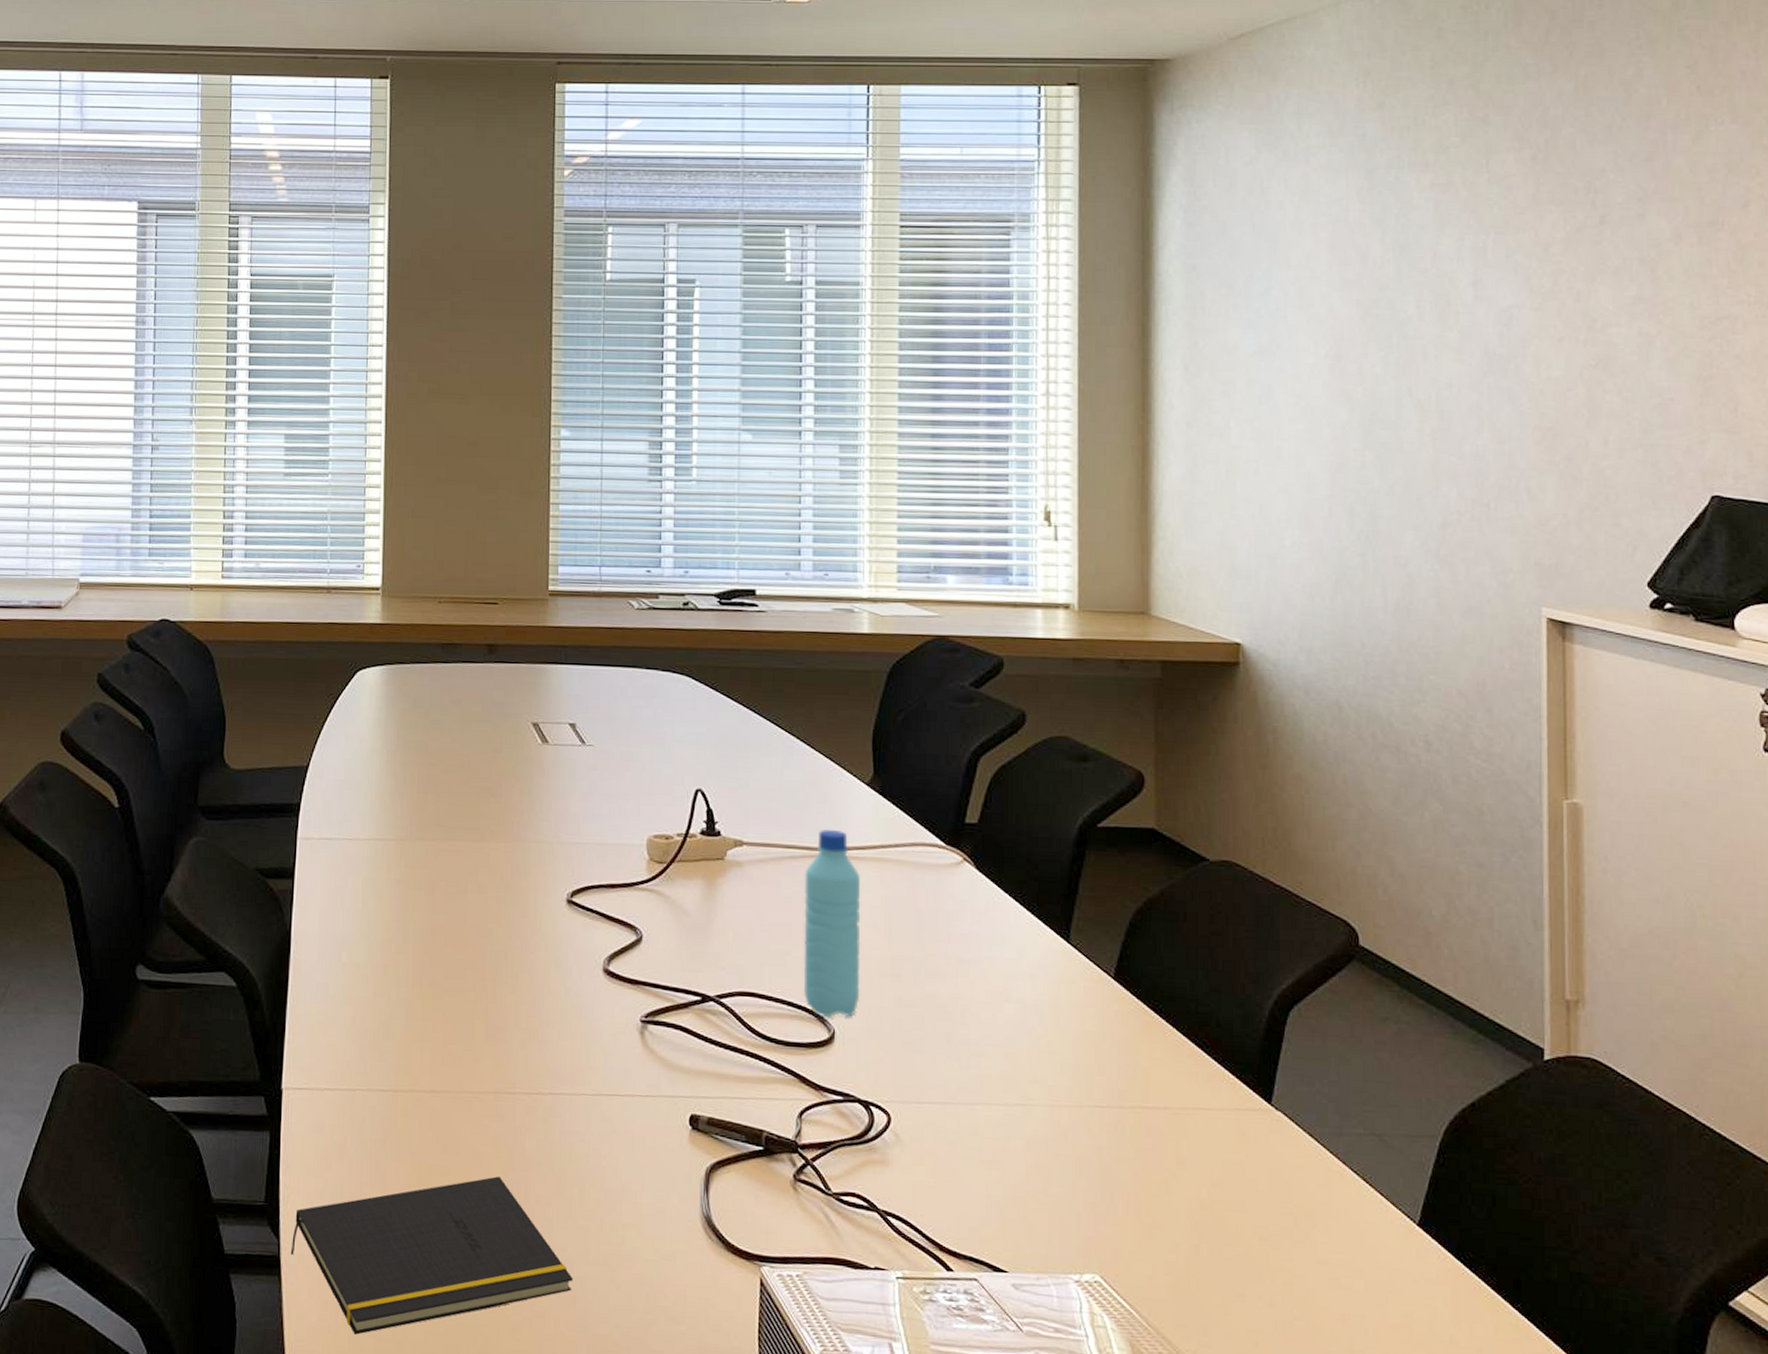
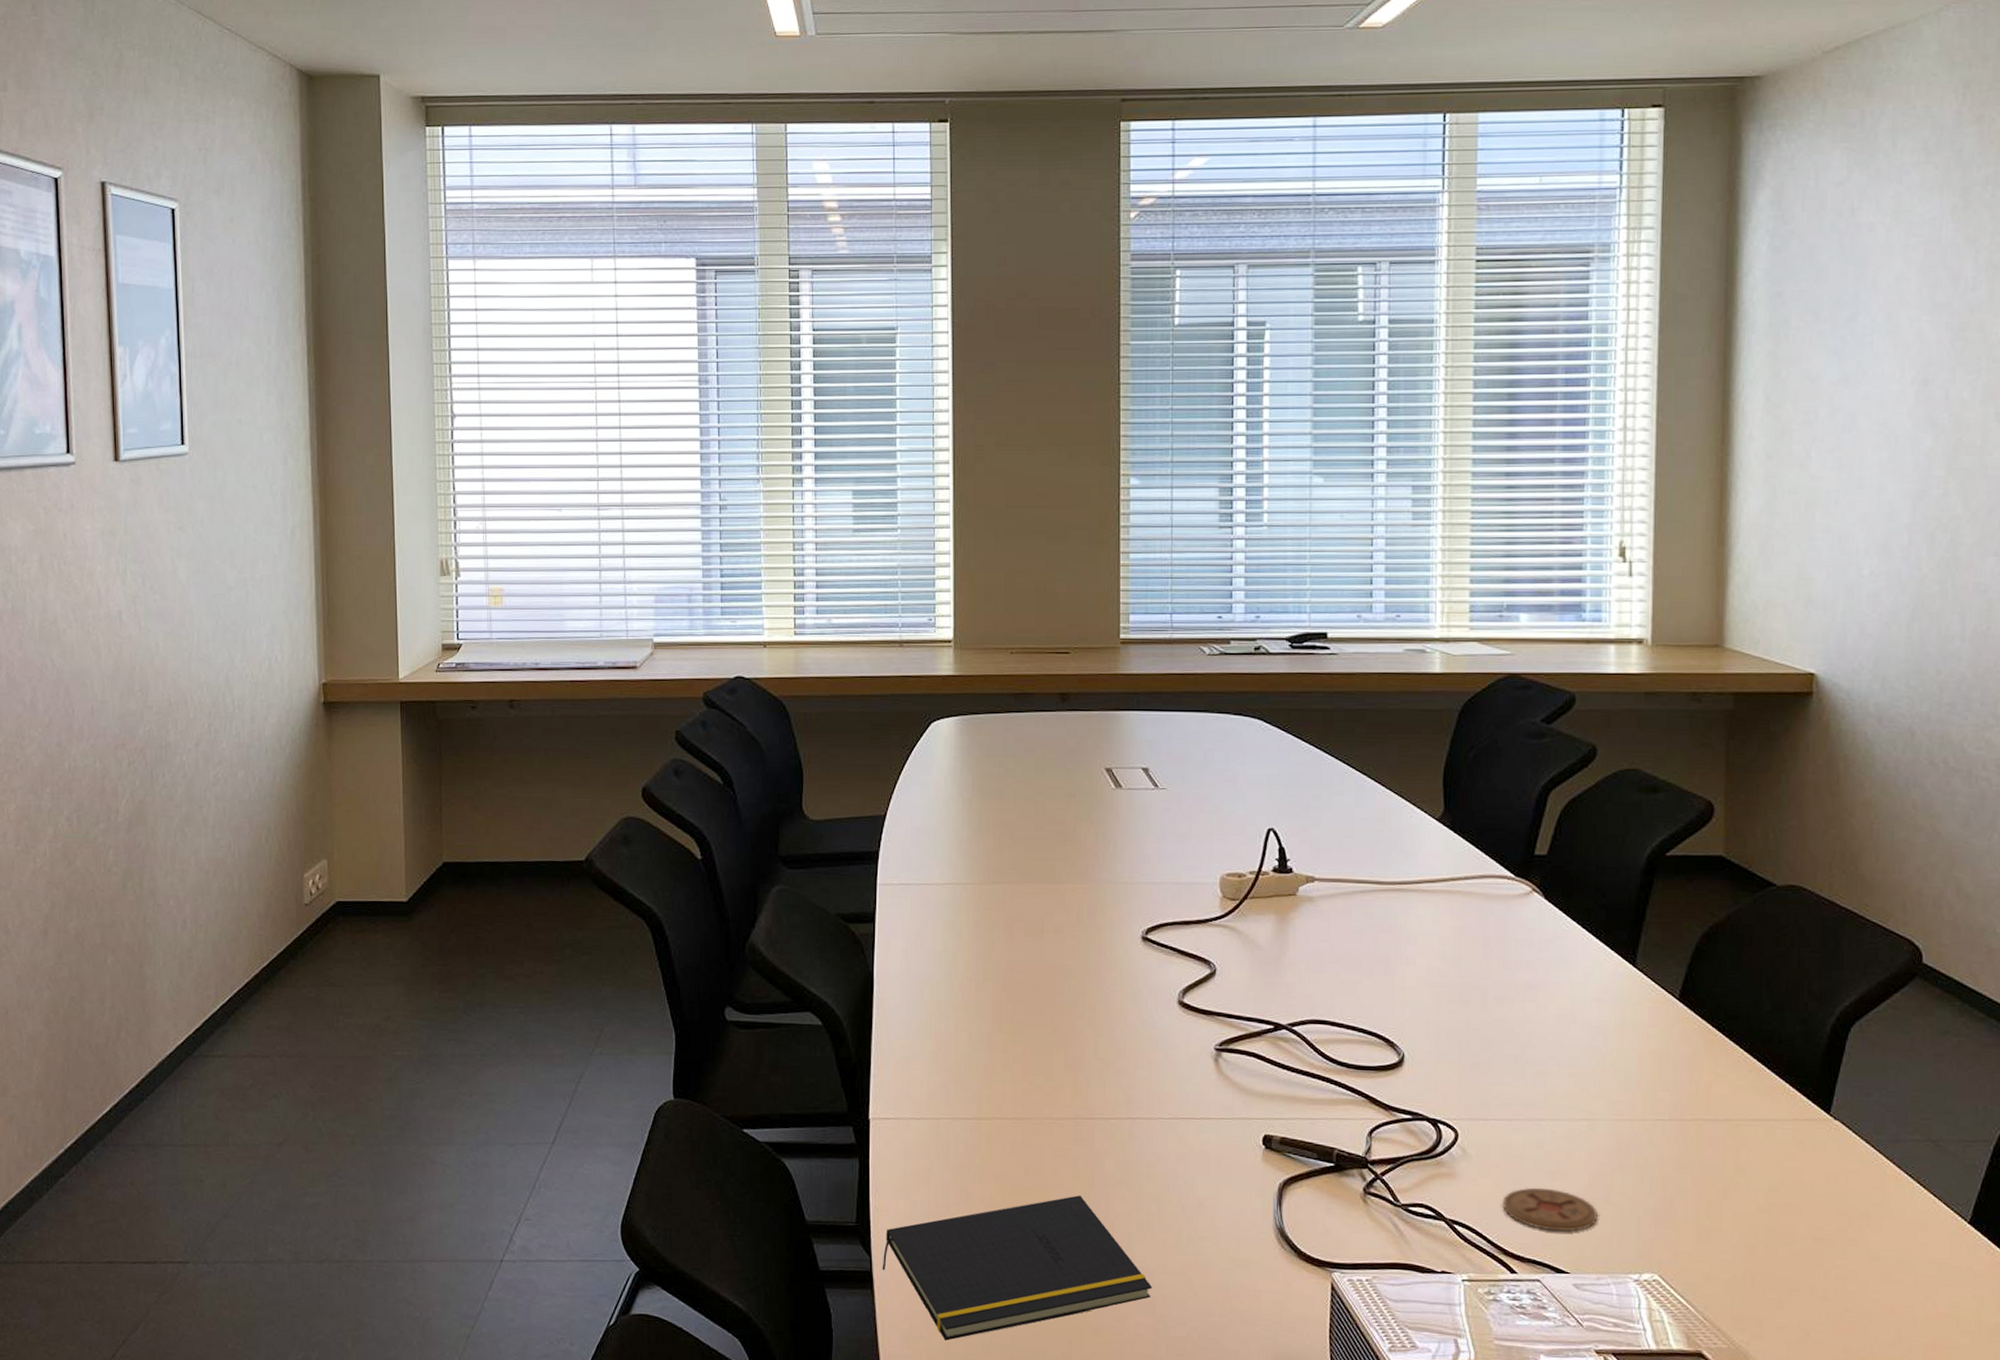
water bottle: present [803,830,861,1018] -> none [1373,864,1431,1043]
coaster: none [937,1177,1036,1227] -> present [1502,1187,1598,1232]

